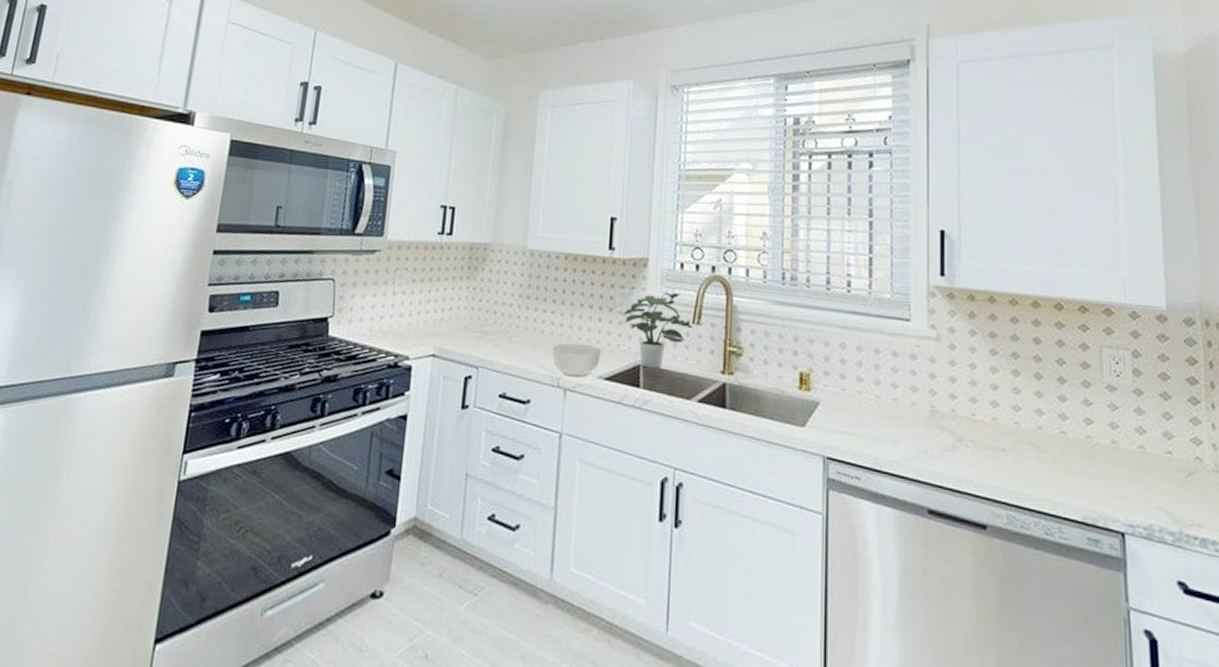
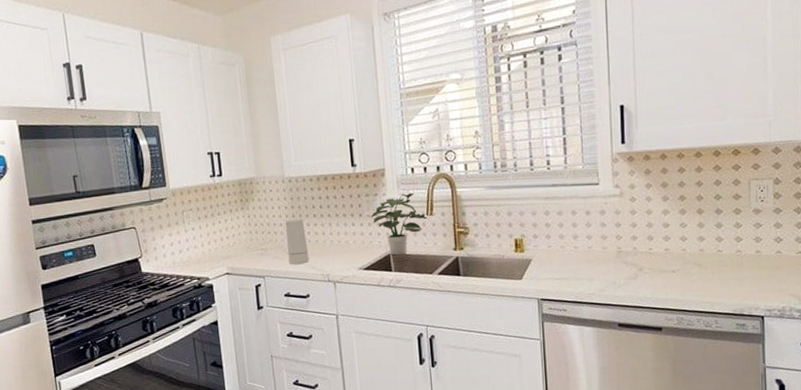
canister: none [512,300,540,360] -> present [285,218,310,265]
bowl: present [552,343,601,378] -> none [319,245,358,273]

